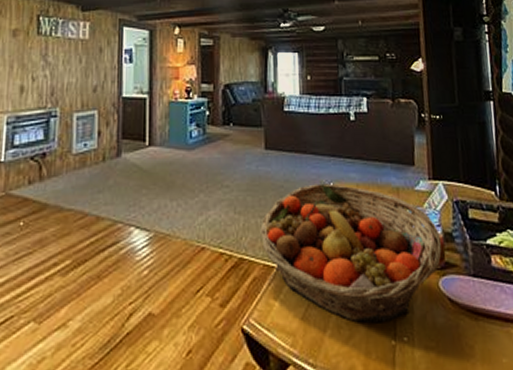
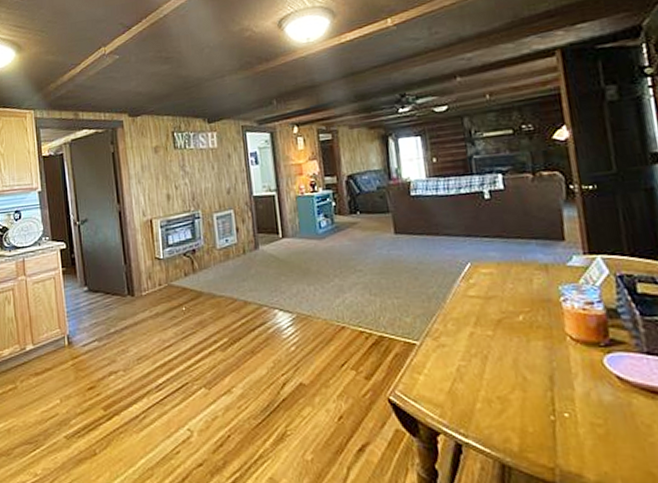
fruit basket: present [259,183,442,324] -> none [396,263,605,399]

